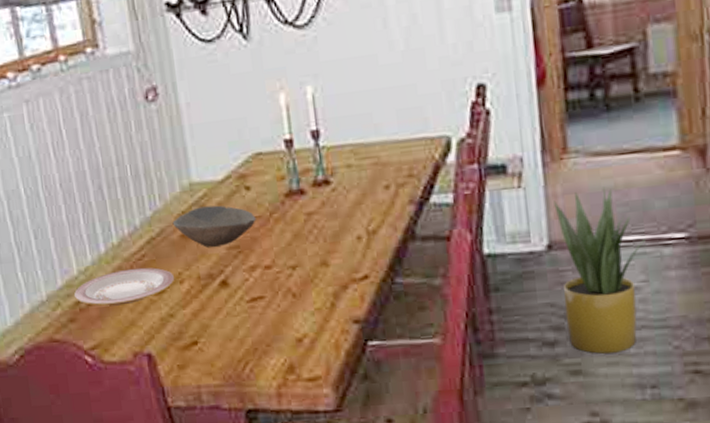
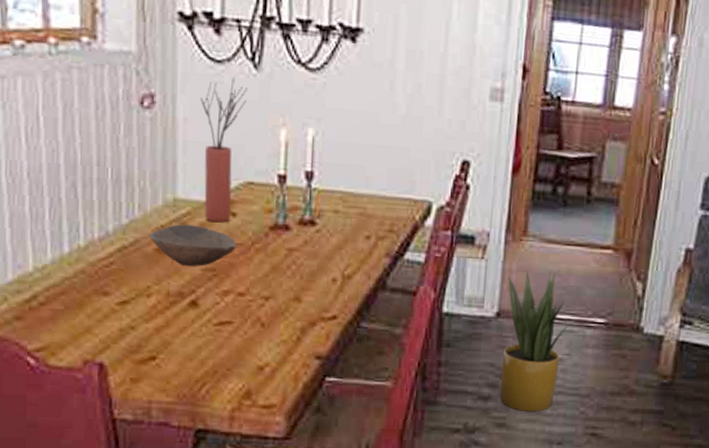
plate: present [73,267,175,306] -> none [24,274,143,310]
vase: none [198,53,246,200] -> present [200,78,249,223]

